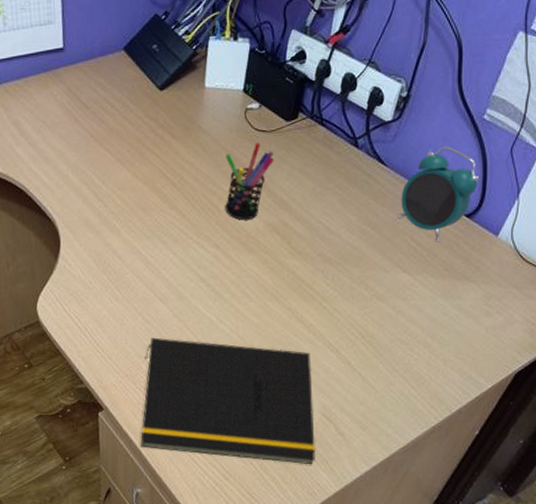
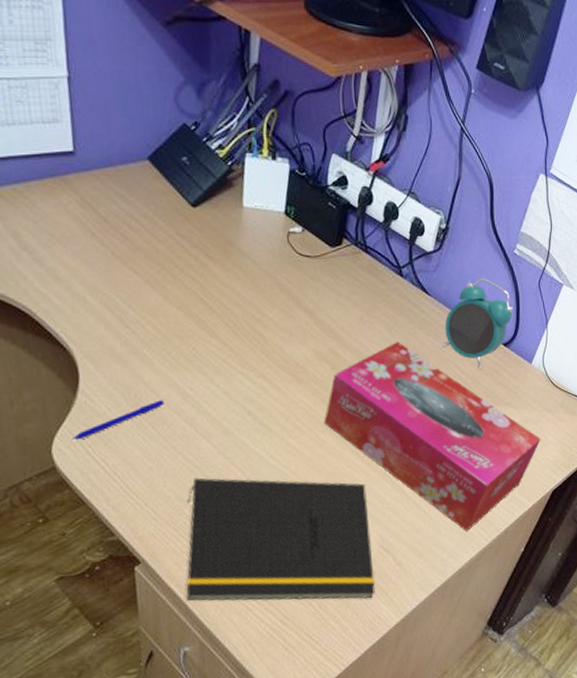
pen: none [53,266,129,298] -> present [73,400,165,439]
pen holder: present [225,142,275,220] -> none [269,268,321,349]
tissue box: none [272,212,505,409] -> present [324,341,541,532]

